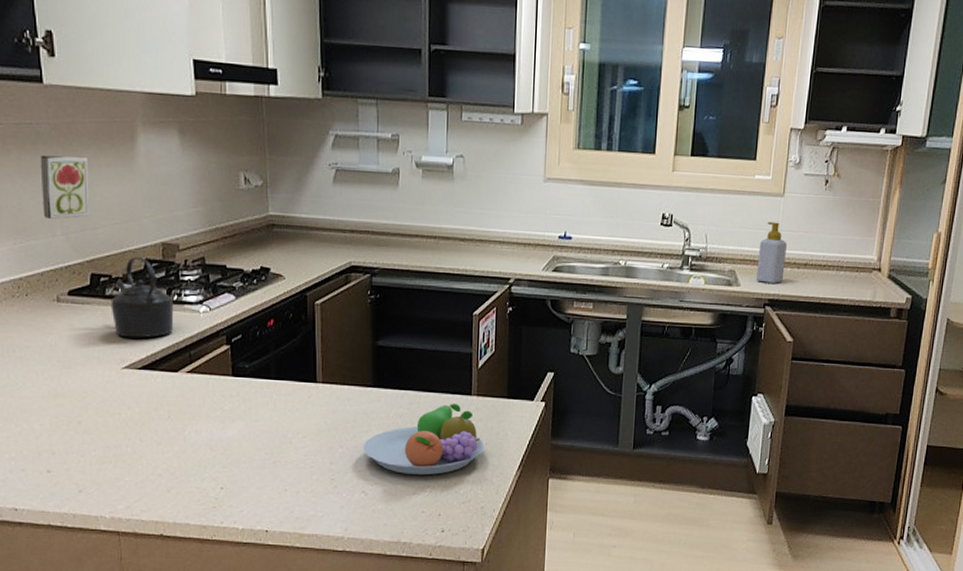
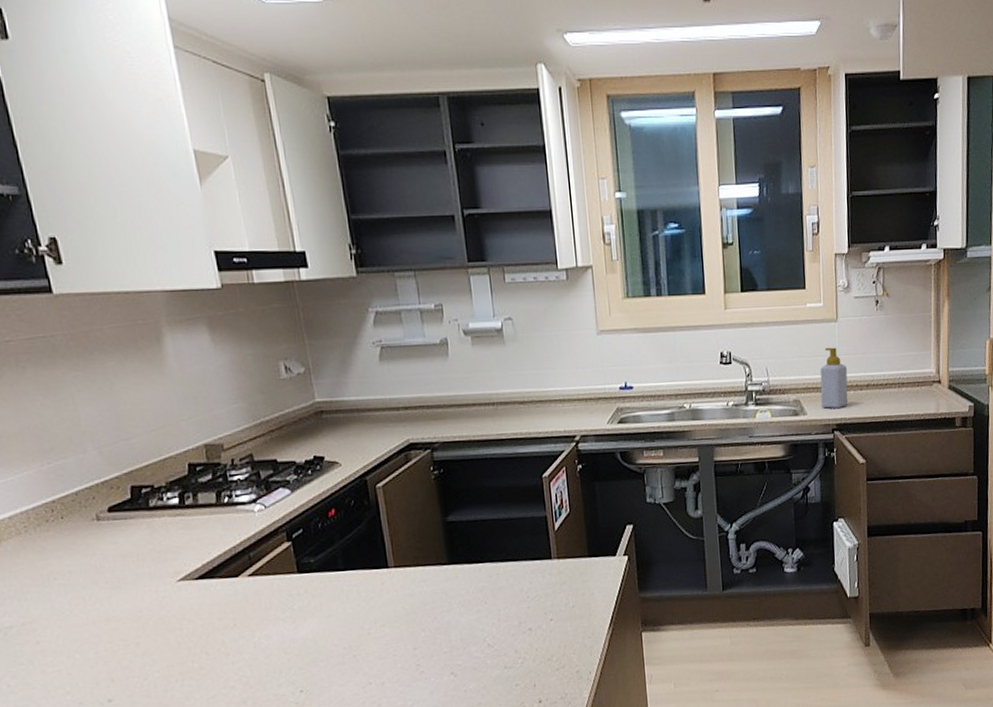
decorative tile: present [40,155,90,219] -> none [59,366,122,435]
kettle: present [111,257,174,338] -> none [156,462,228,549]
fruit bowl: present [363,403,484,476] -> none [445,570,572,649]

